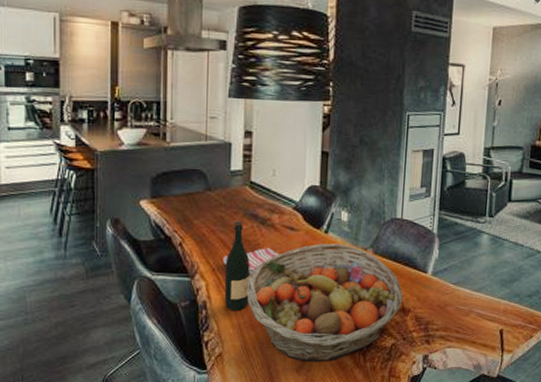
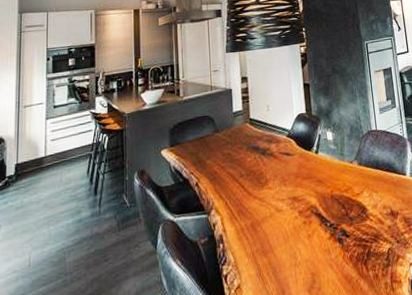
dish towel: present [222,248,280,274] -> none [233,175,280,202]
wine bottle: present [224,220,250,310] -> none [235,154,259,240]
fruit basket: present [246,243,403,362] -> none [255,160,390,281]

